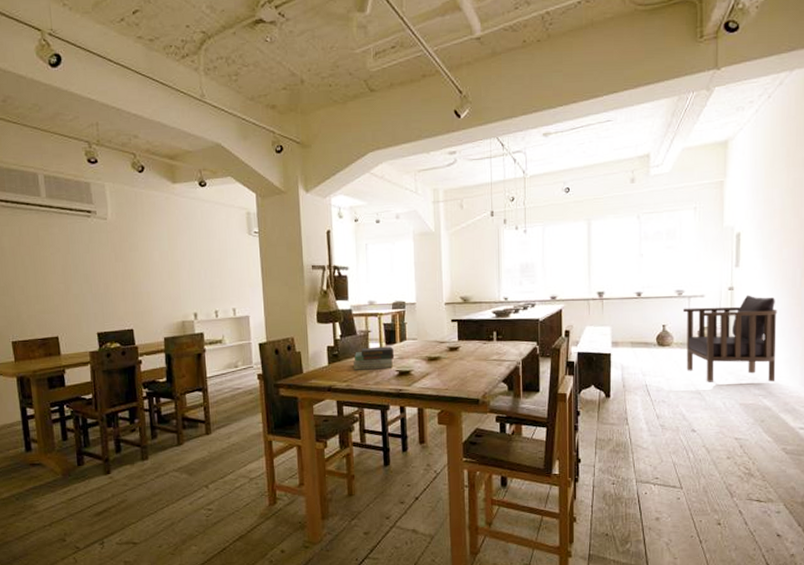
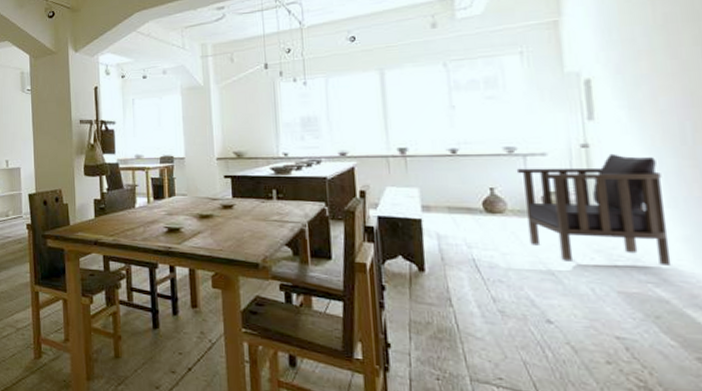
books: present [352,346,395,370] -> none [119,201,163,225]

